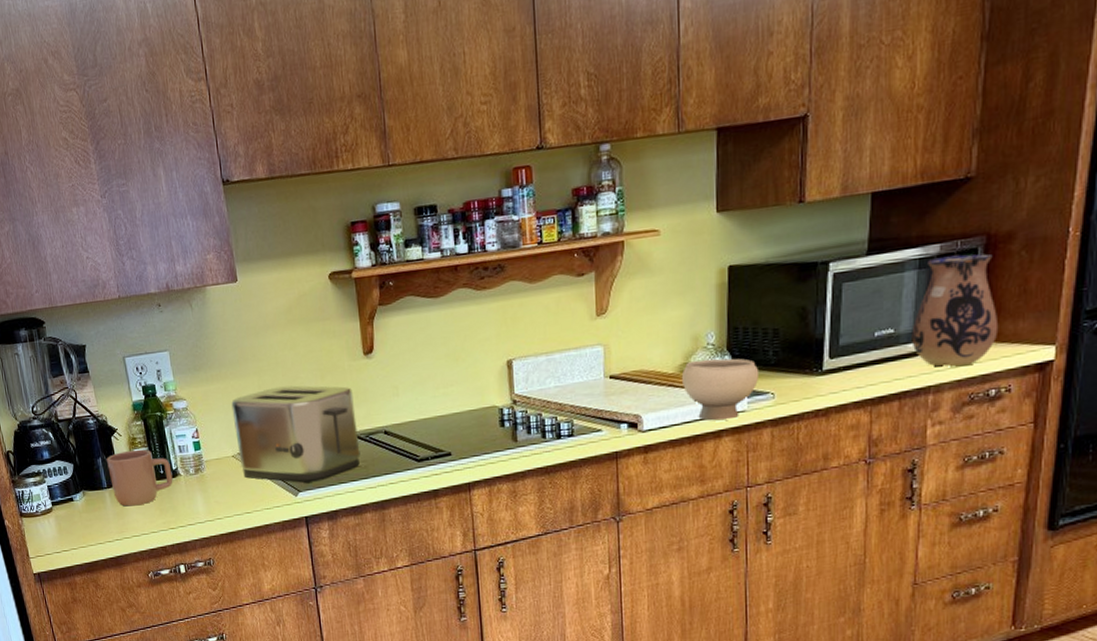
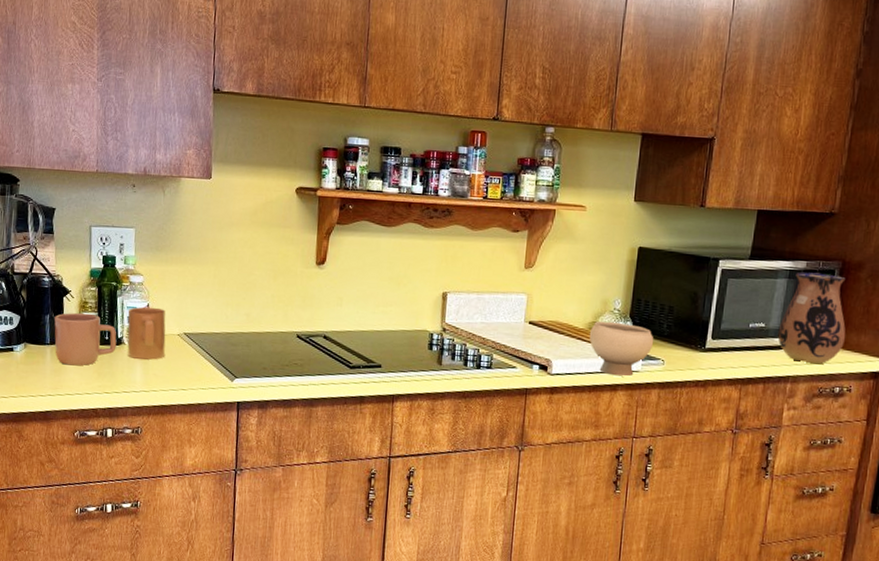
cup: none [177,431,224,489] -> present [127,306,166,360]
toaster: present [231,385,360,484] -> none [184,279,301,372]

